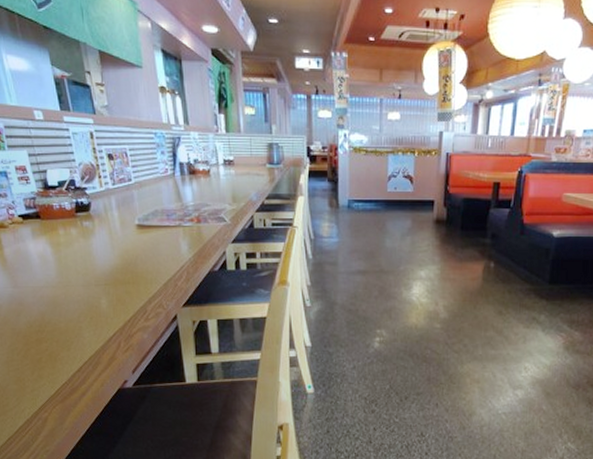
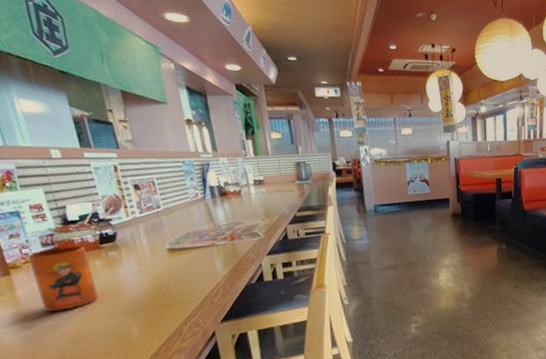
mug: none [13,211,73,275] -> present [27,245,98,312]

